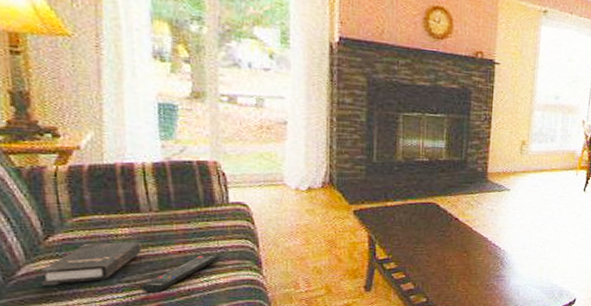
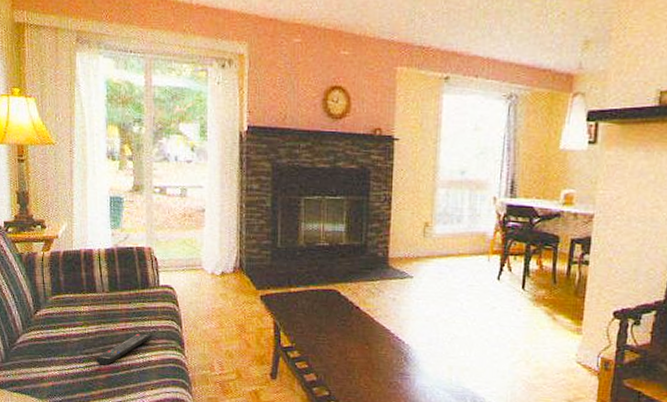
hardback book: present [39,241,141,286] -> none [31,317,96,353]

